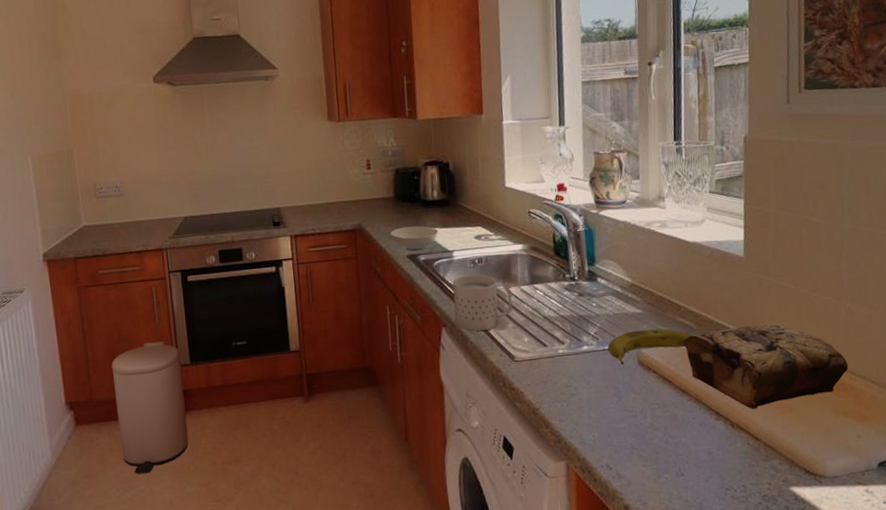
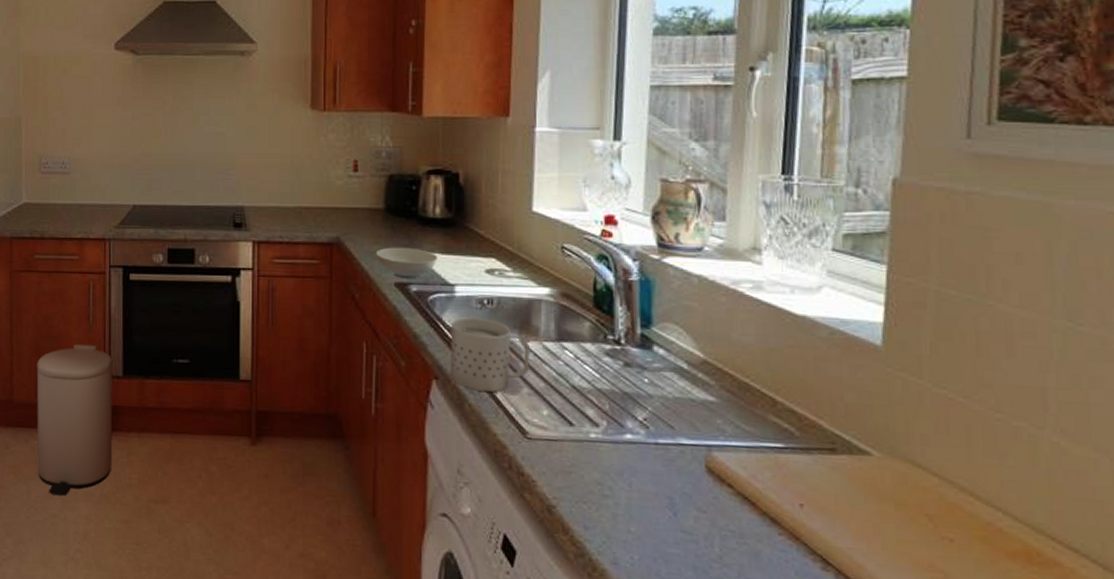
fruit: present [607,328,693,365] -> none [661,424,794,469]
bread loaf: present [683,324,849,409] -> none [778,442,1051,566]

